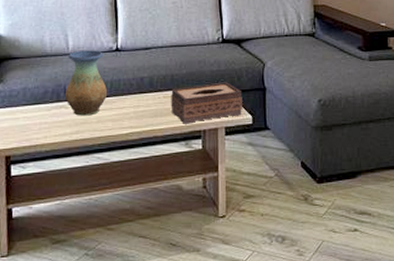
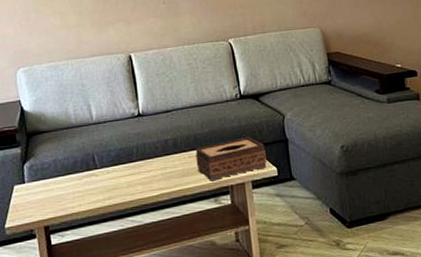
vase: present [64,50,108,116] -> none [92,117,135,182]

